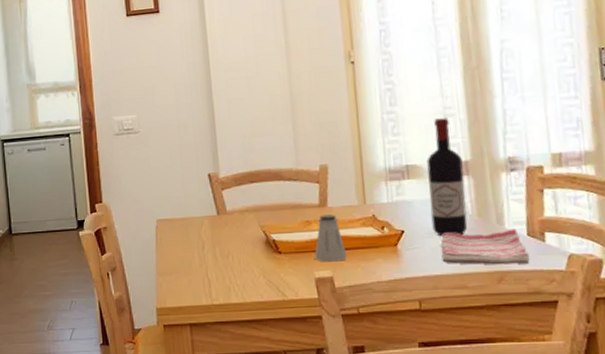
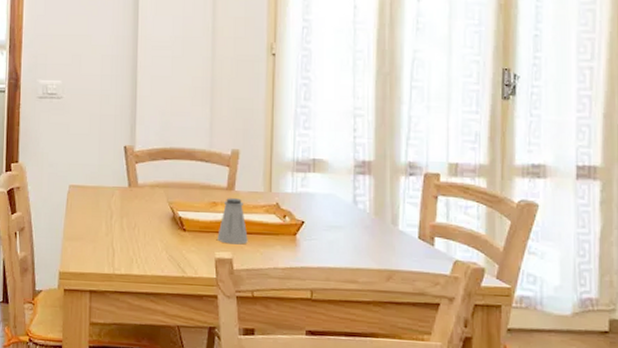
wine bottle: present [426,118,468,236] -> none [331,117,366,232]
dish towel: present [440,229,530,265] -> none [336,227,418,265]

